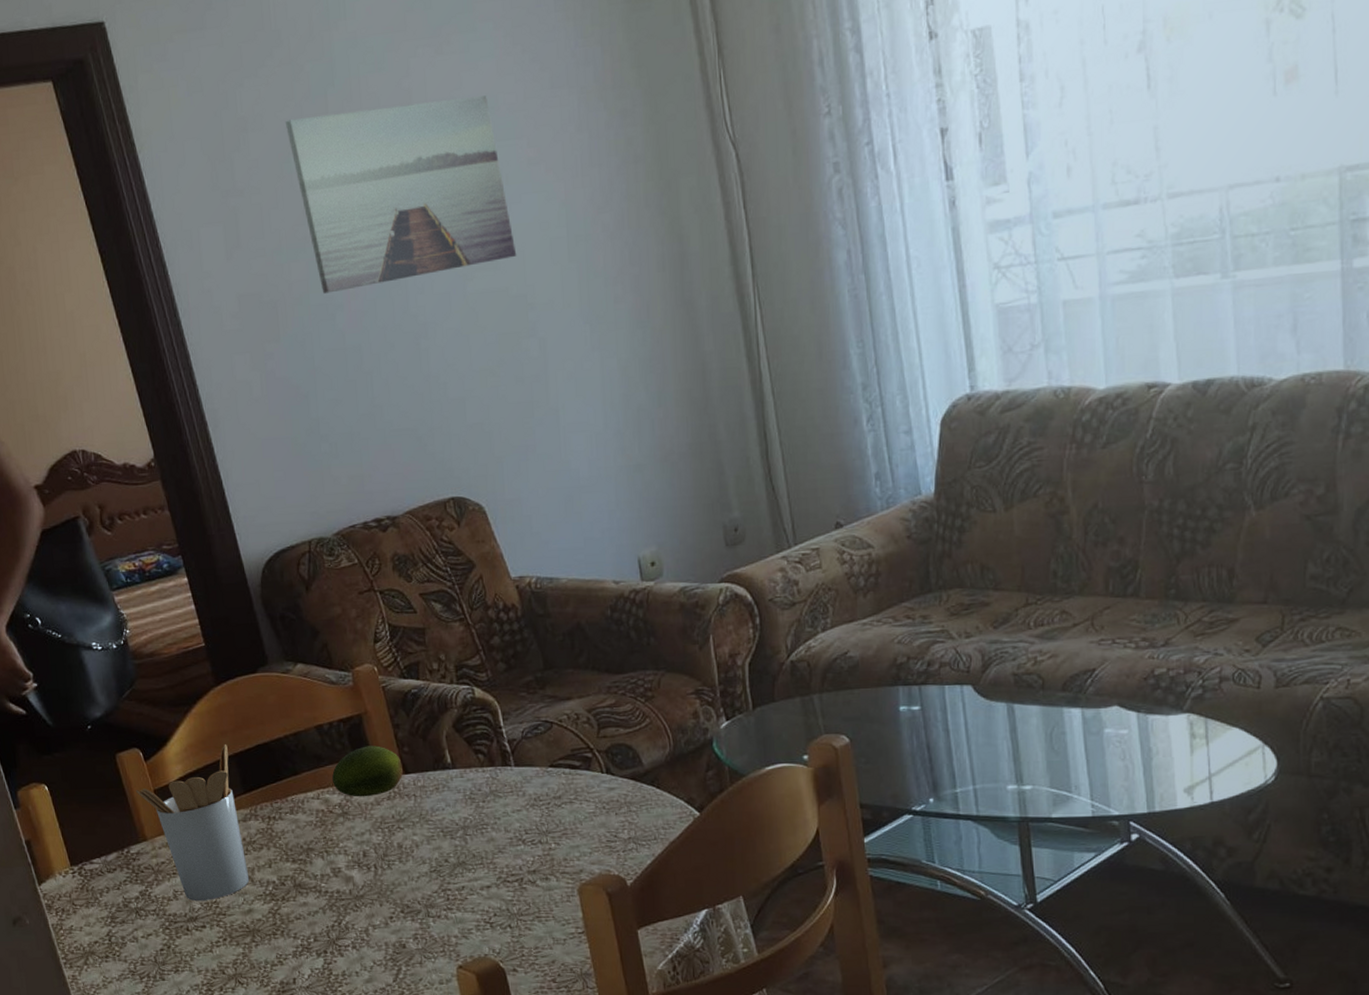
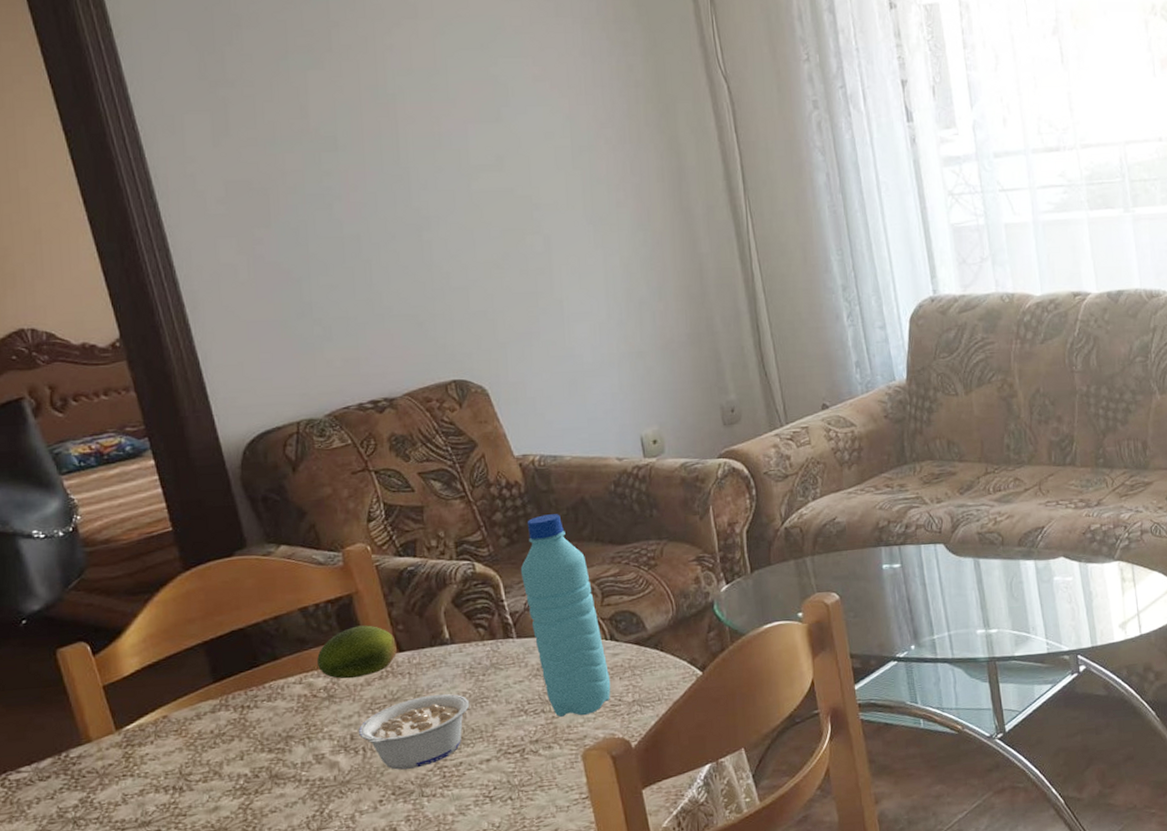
utensil holder: present [135,744,250,901] -> none [79,632,217,804]
wall art: present [284,96,517,294] -> none [282,17,522,184]
legume: none [369,817,471,889] -> present [358,693,470,770]
water bottle: none [518,639,607,850] -> present [520,514,611,717]

